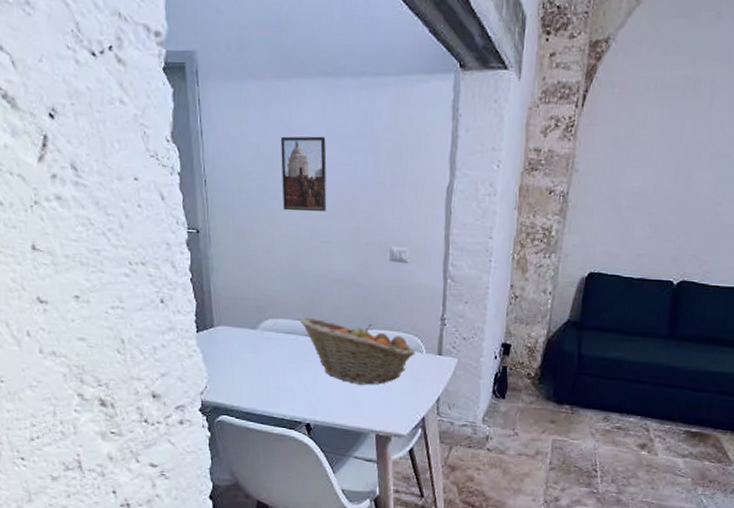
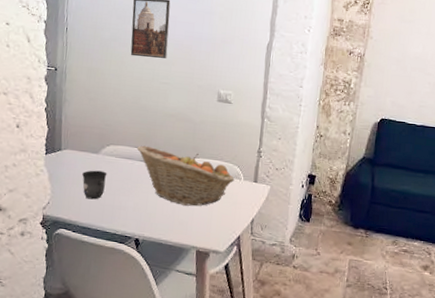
mug: none [240,348,268,382] -> present [82,170,107,200]

